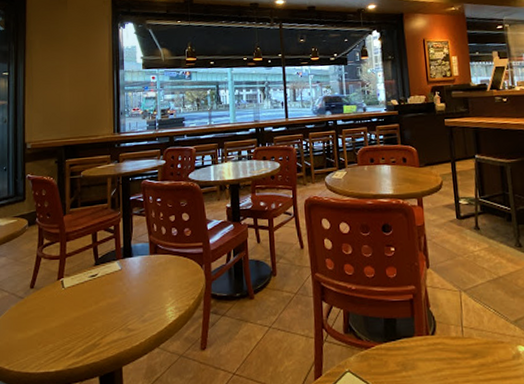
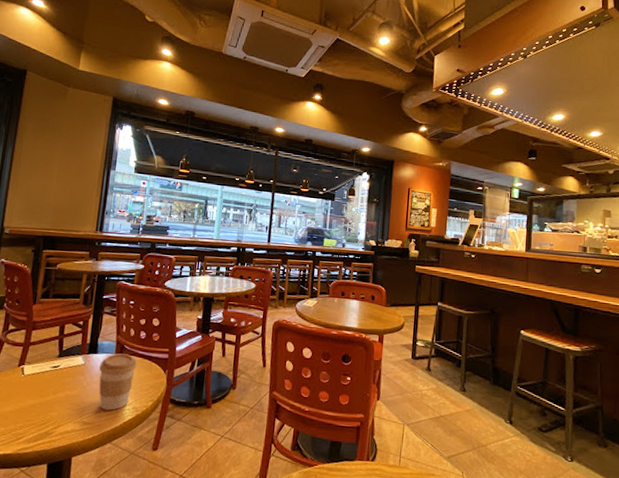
coffee cup: none [136,253,173,314] -> present [99,353,137,411]

